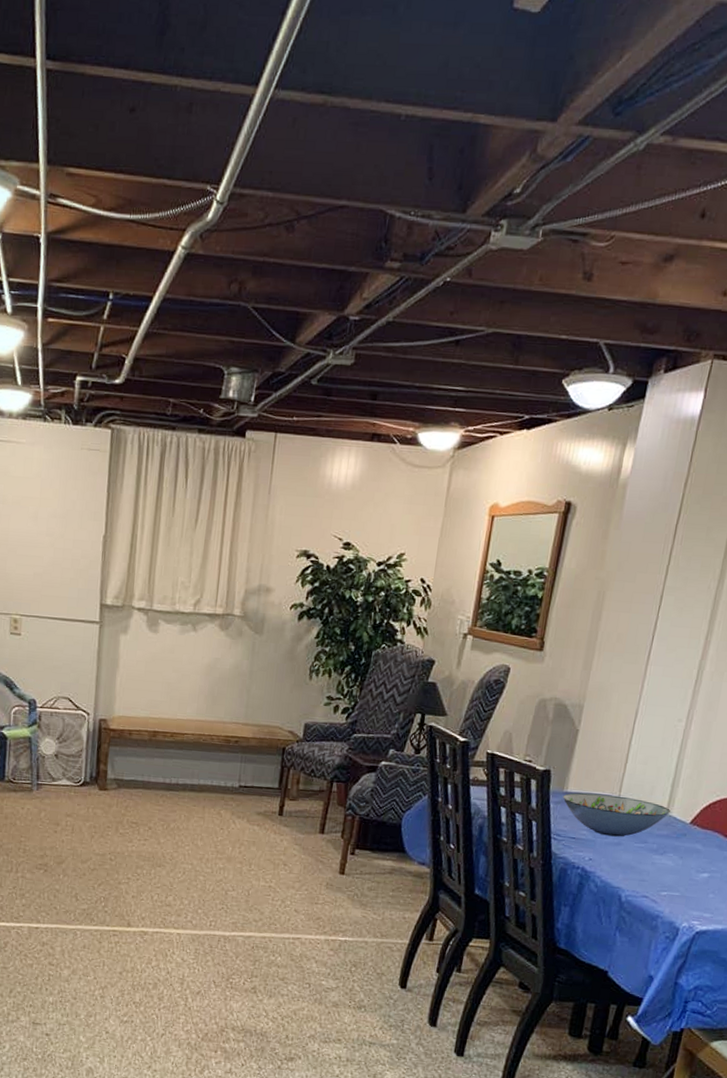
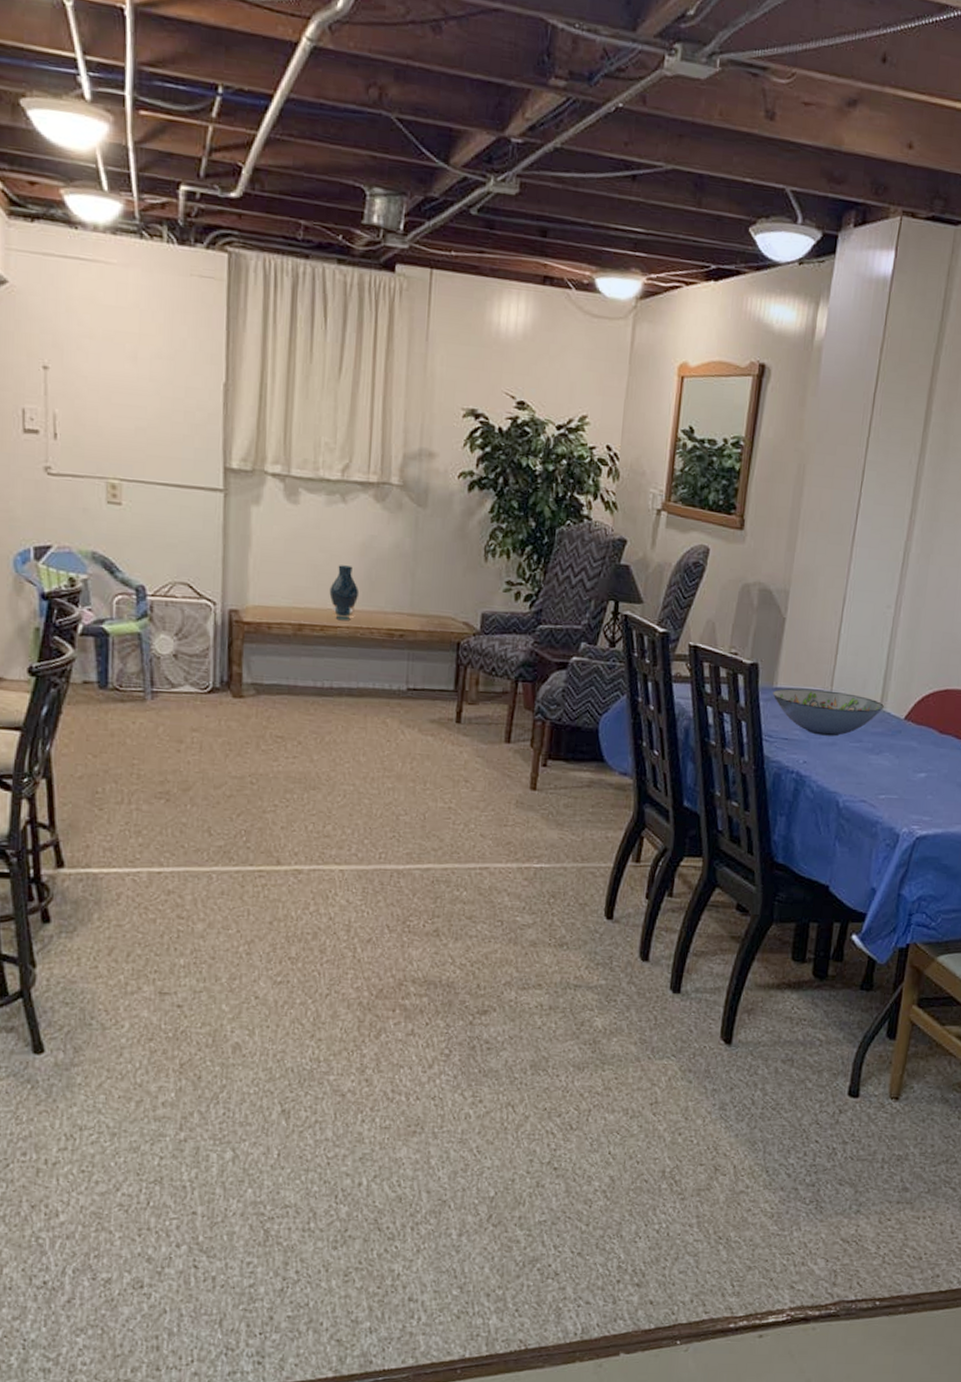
vase: none [179,683,204,729] -> present [329,565,360,621]

